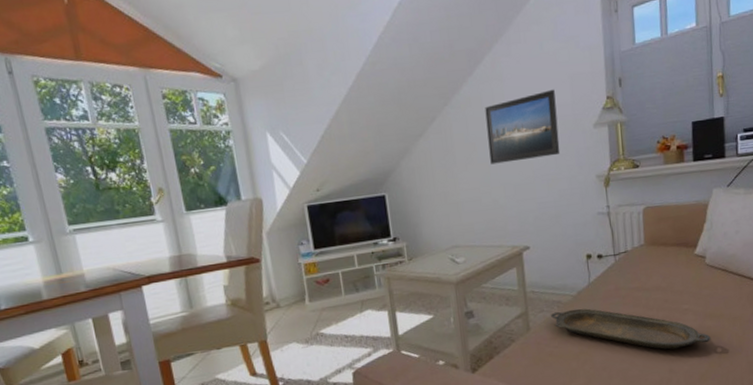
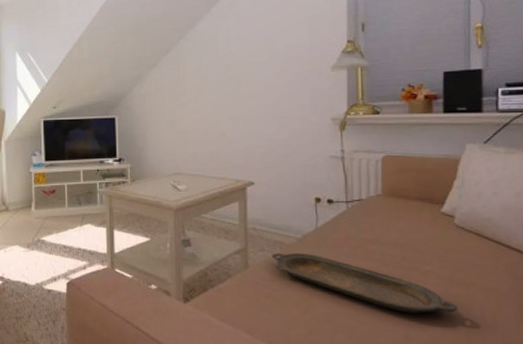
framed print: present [485,89,561,165] -> none [219,30,294,98]

